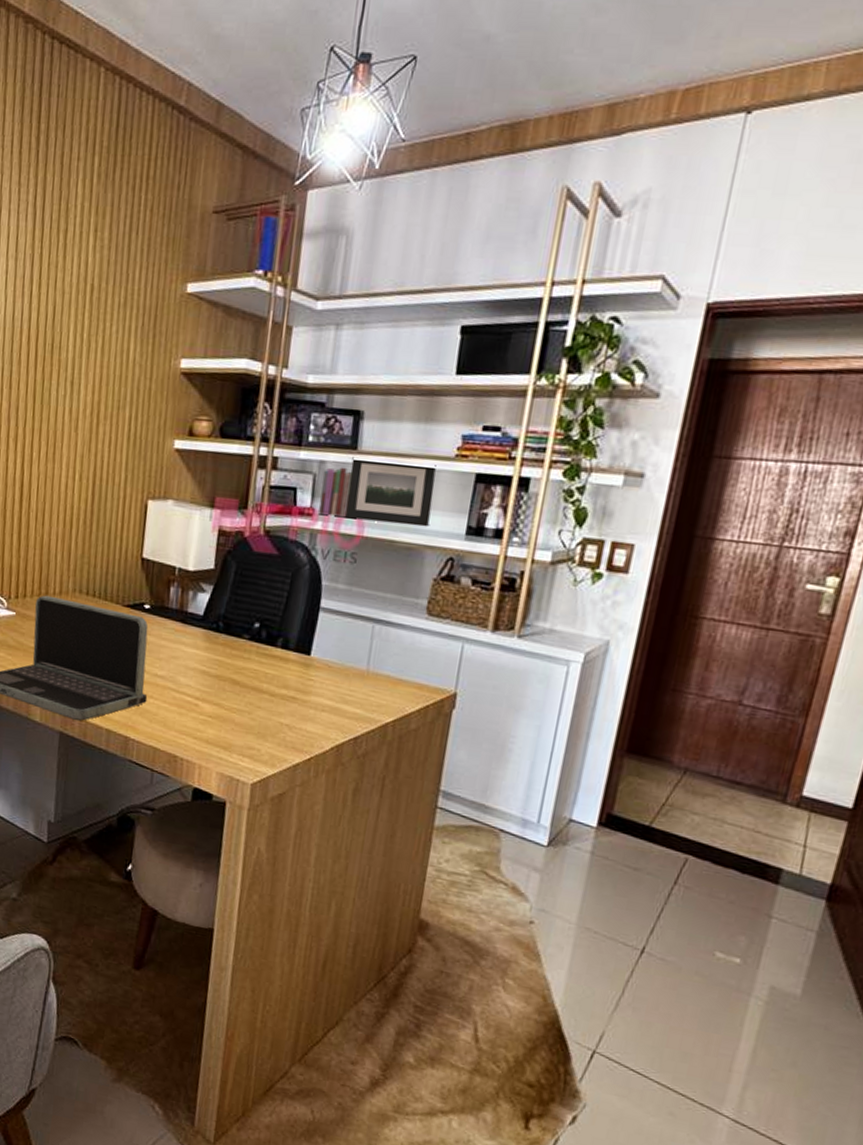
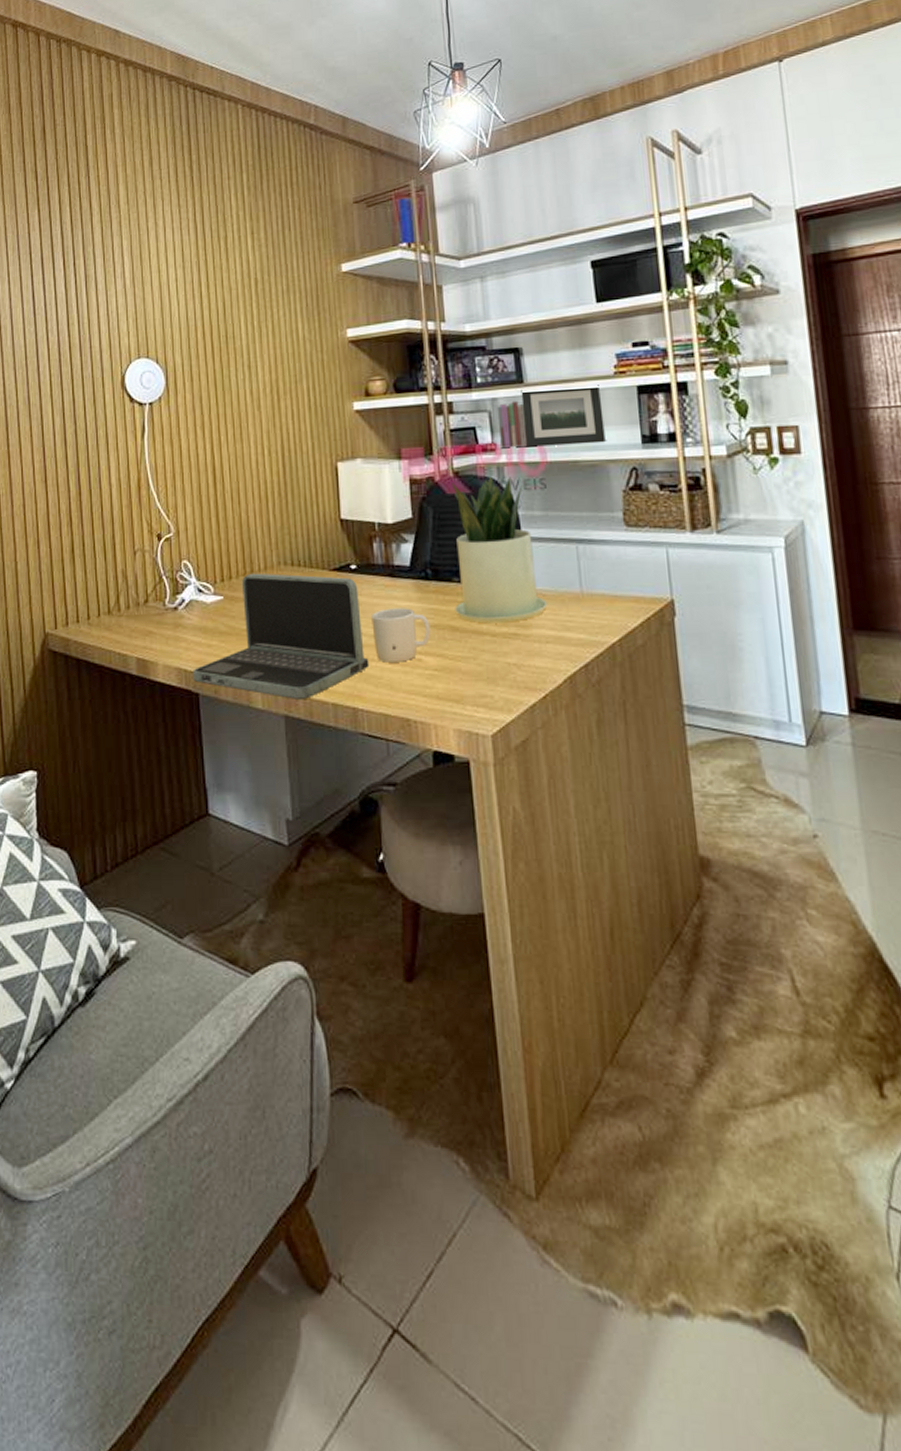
mug: none [155,652,213,704] -> present [371,608,431,663]
planter: none [239,541,333,687] -> present [451,476,548,624]

